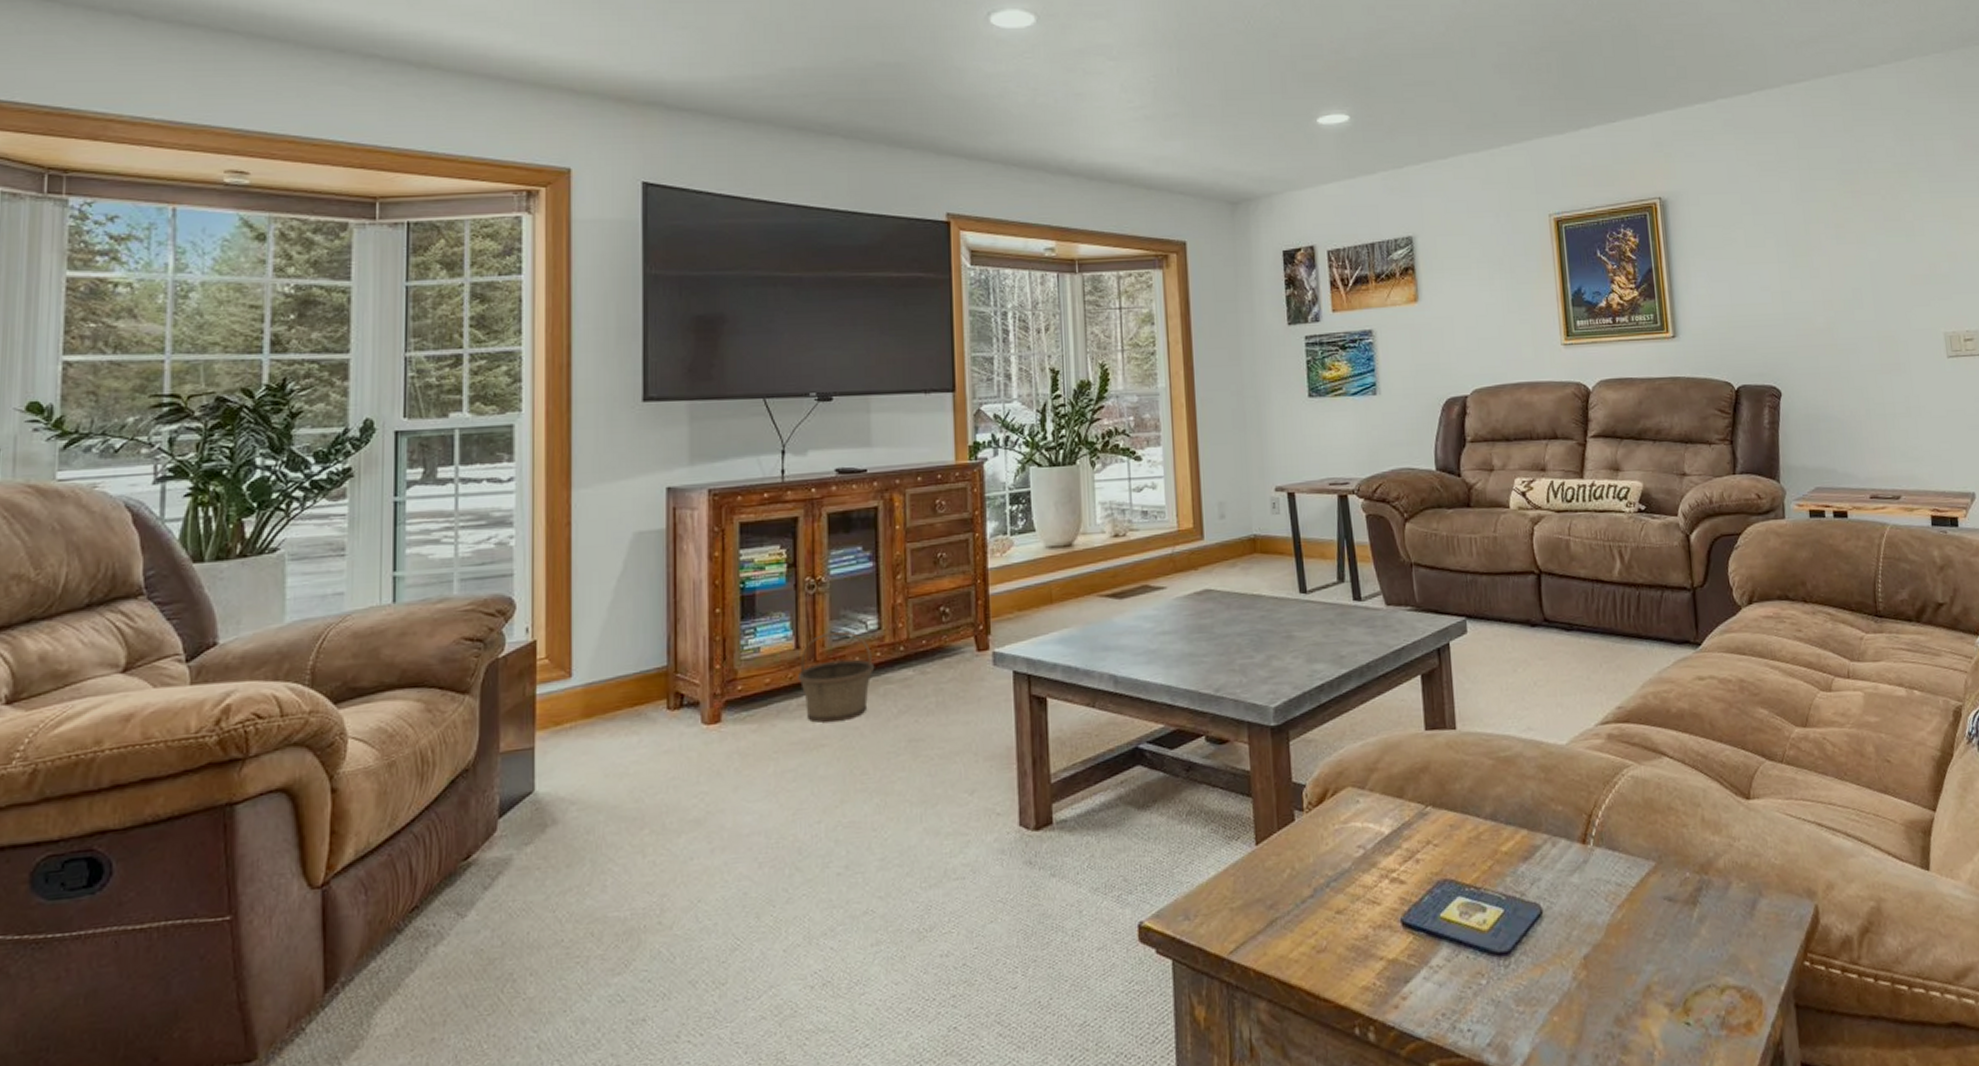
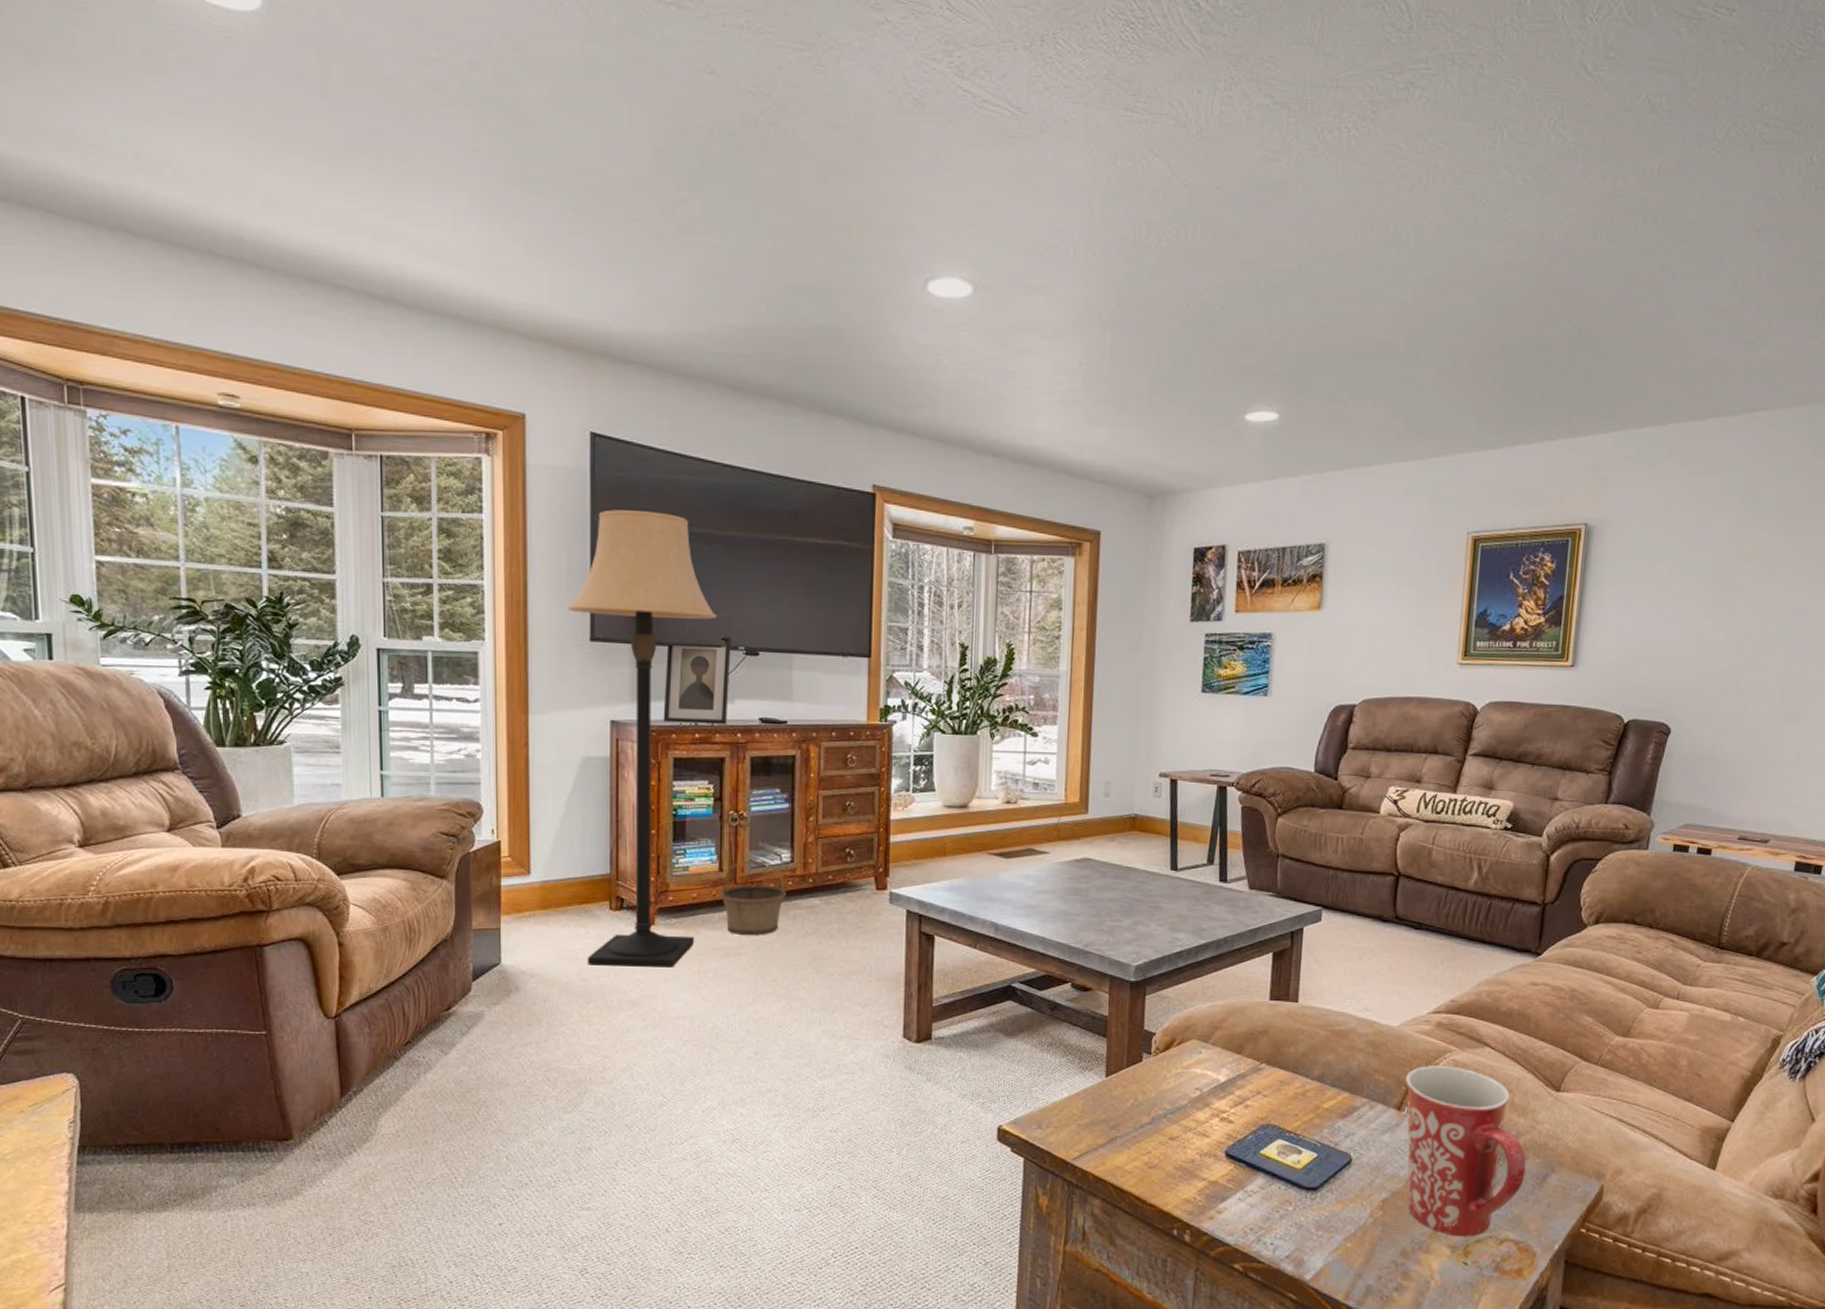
lamp: none [617,258,785,781] -> present [567,509,717,968]
picture frame: none [726,383,802,484] -> present [663,636,731,725]
mug: none [1584,783,1733,991] -> present [1405,1066,1526,1237]

